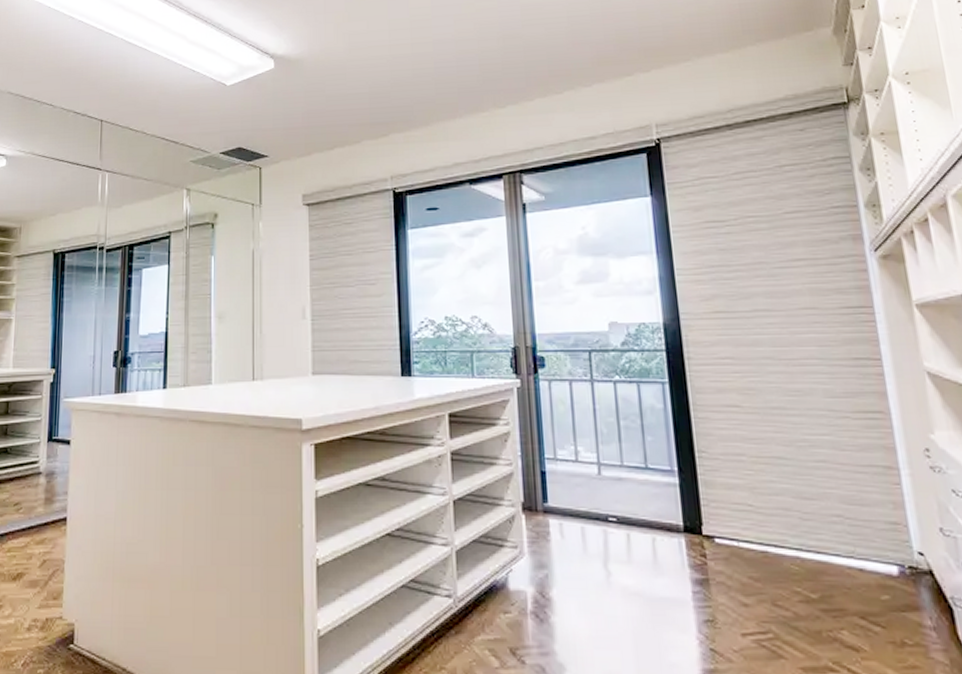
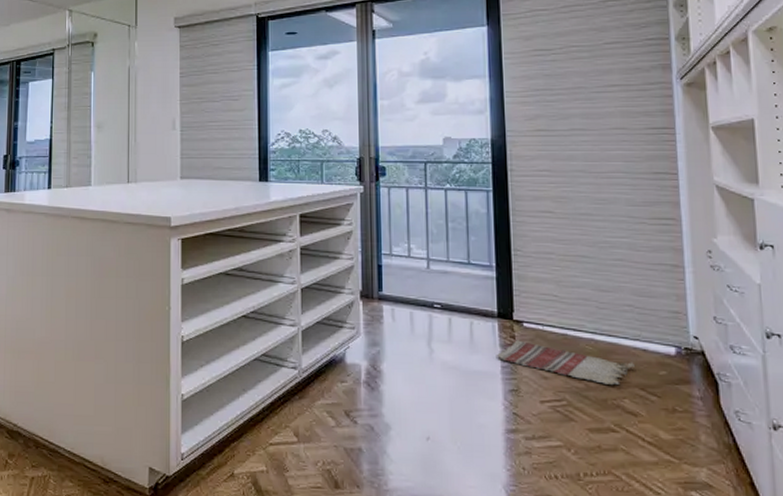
rug: none [685,559,853,614] -> present [496,340,636,386]

